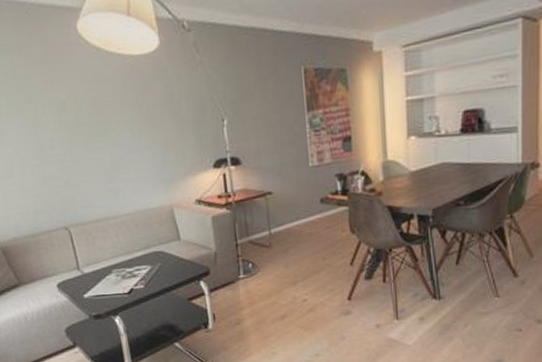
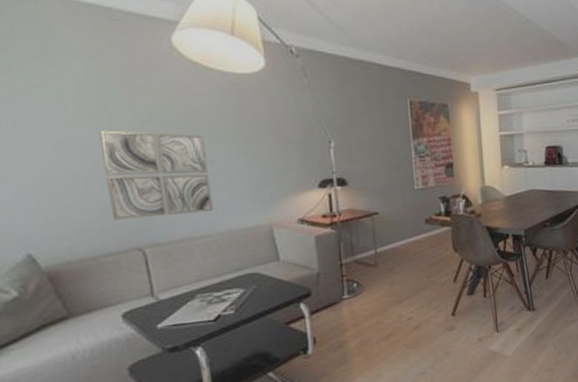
wall art: none [26,120,122,202] -> present [98,130,213,220]

